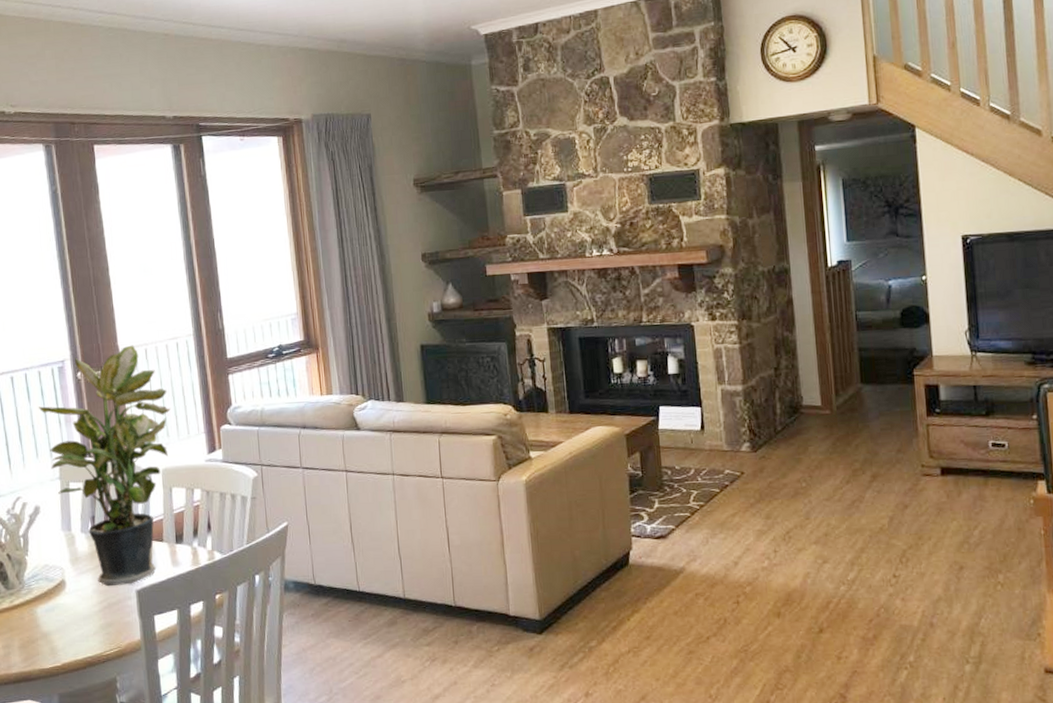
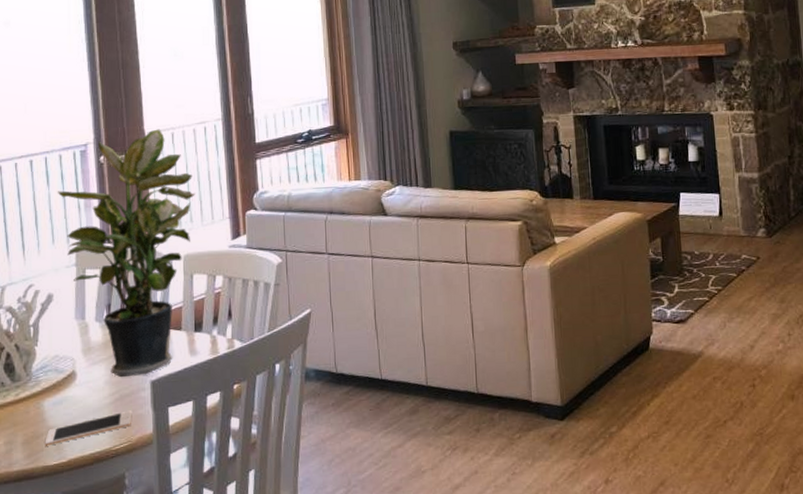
cell phone: none [40,618,121,650] -> present [45,410,132,446]

